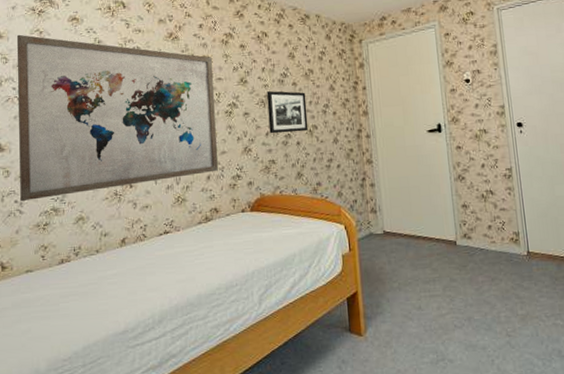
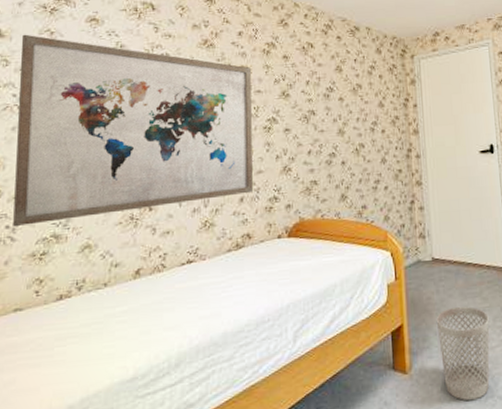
picture frame: present [267,91,309,134] -> none [310,106,355,152]
wastebasket: none [388,276,440,362] -> present [436,306,490,400]

